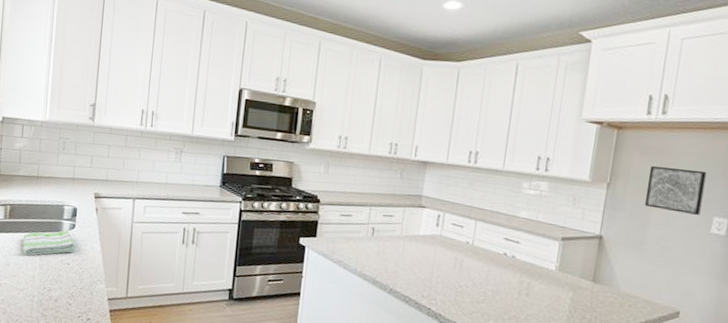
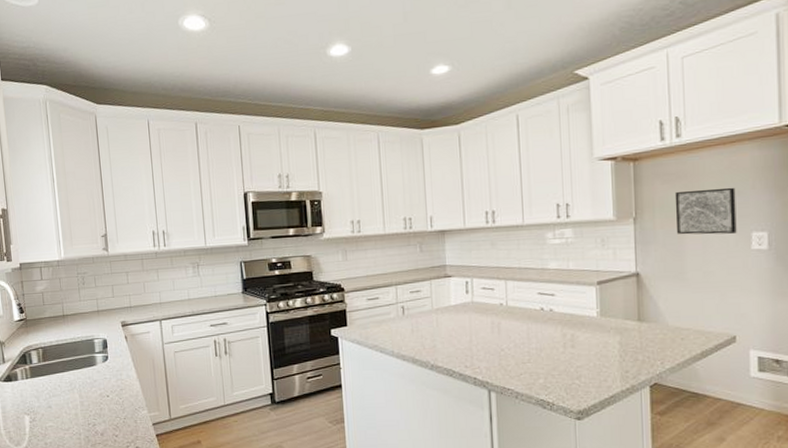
dish towel: present [22,230,76,256] -> none [59,363,113,395]

